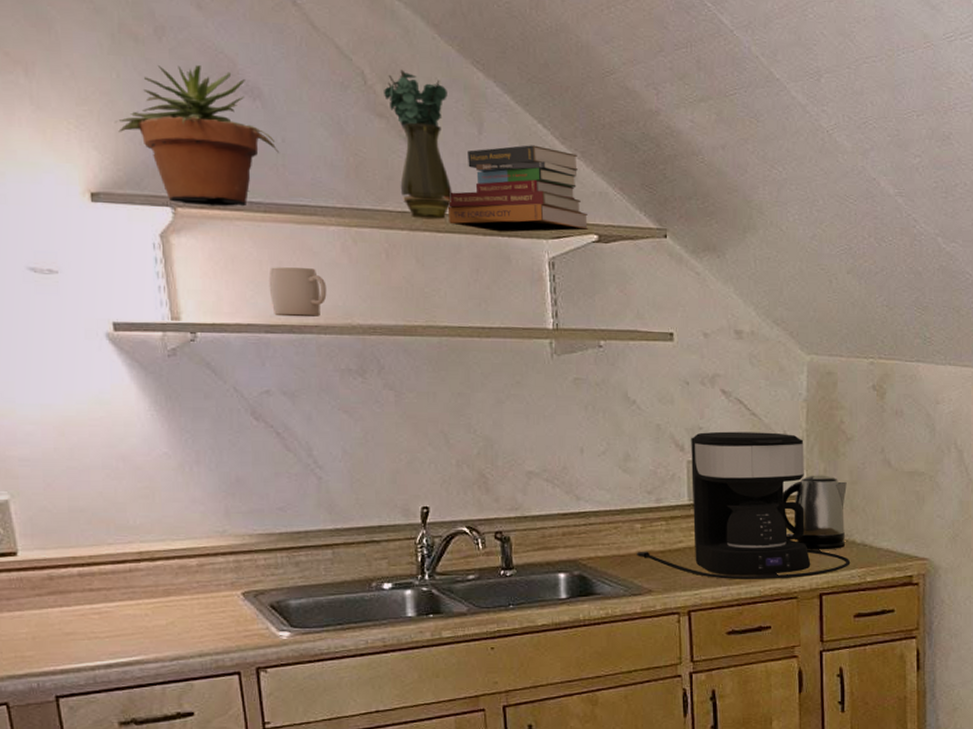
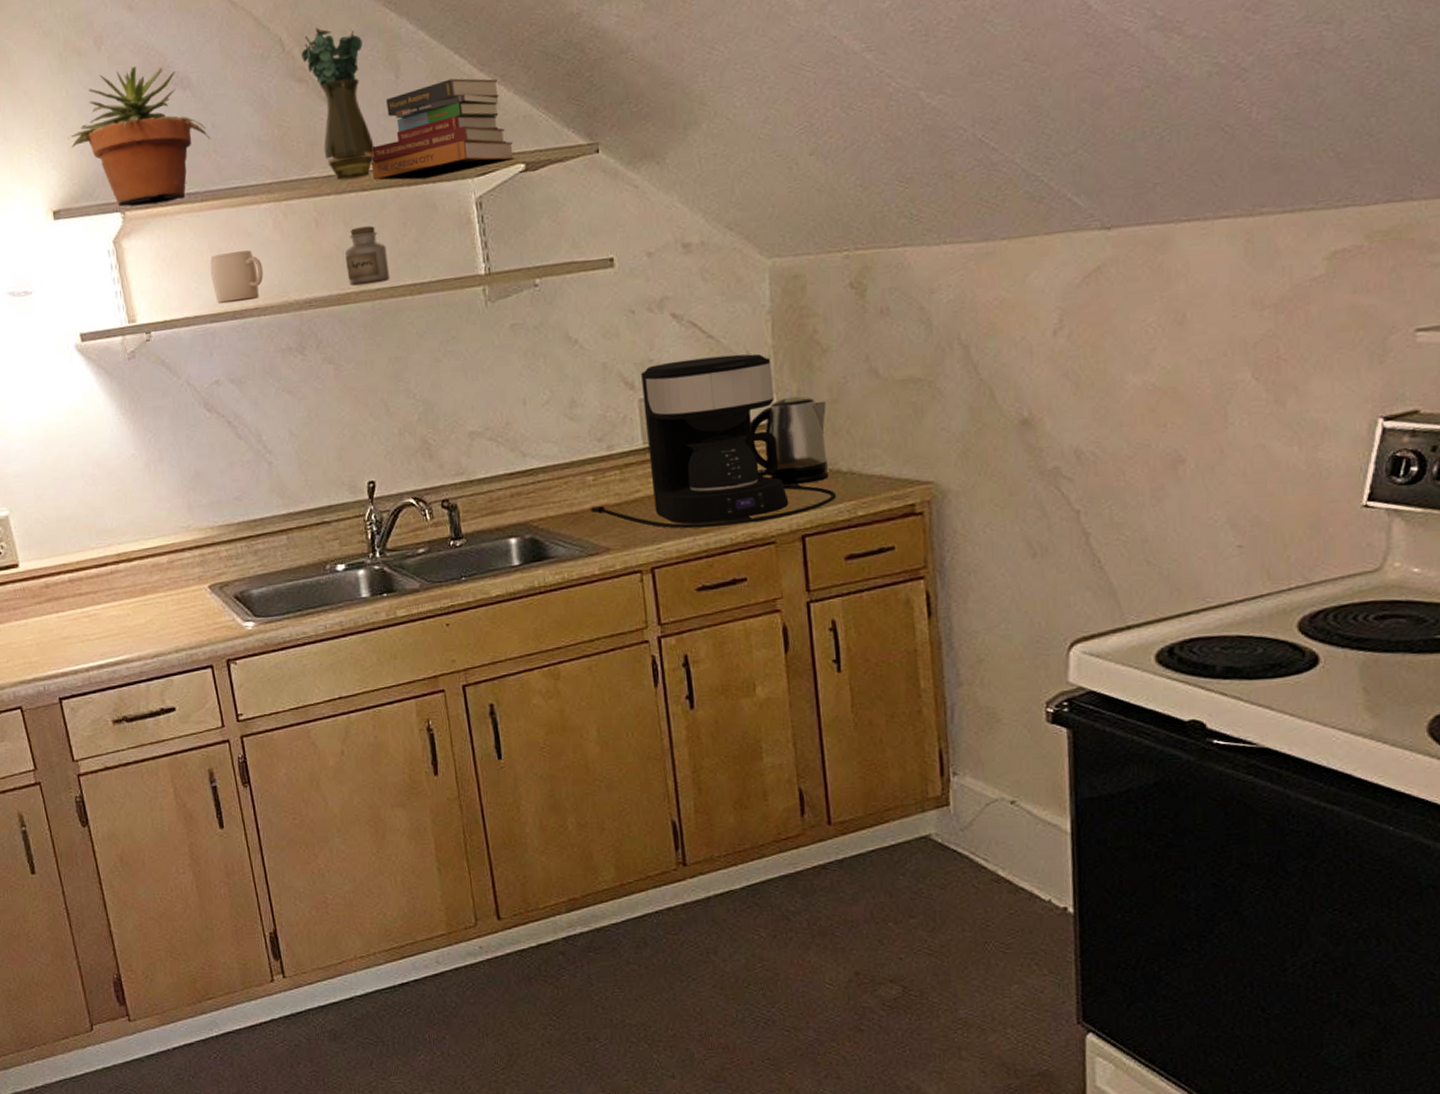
jar: none [415,265,459,321] -> present [345,225,390,286]

